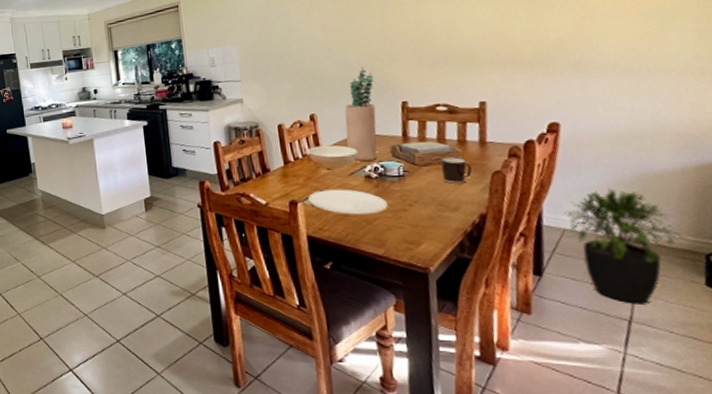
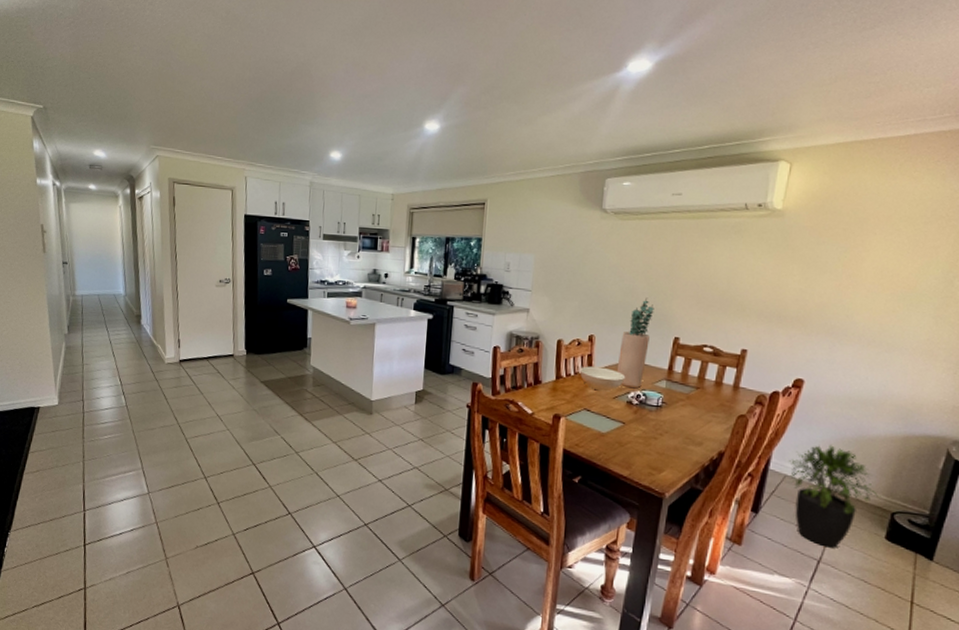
toaster: none [149,83,175,106] -> present [440,279,466,302]
plate: present [308,189,388,215] -> none [572,408,641,438]
napkin holder: present [390,141,464,166] -> none [654,375,718,401]
mug: present [440,157,472,184] -> none [694,396,721,421]

